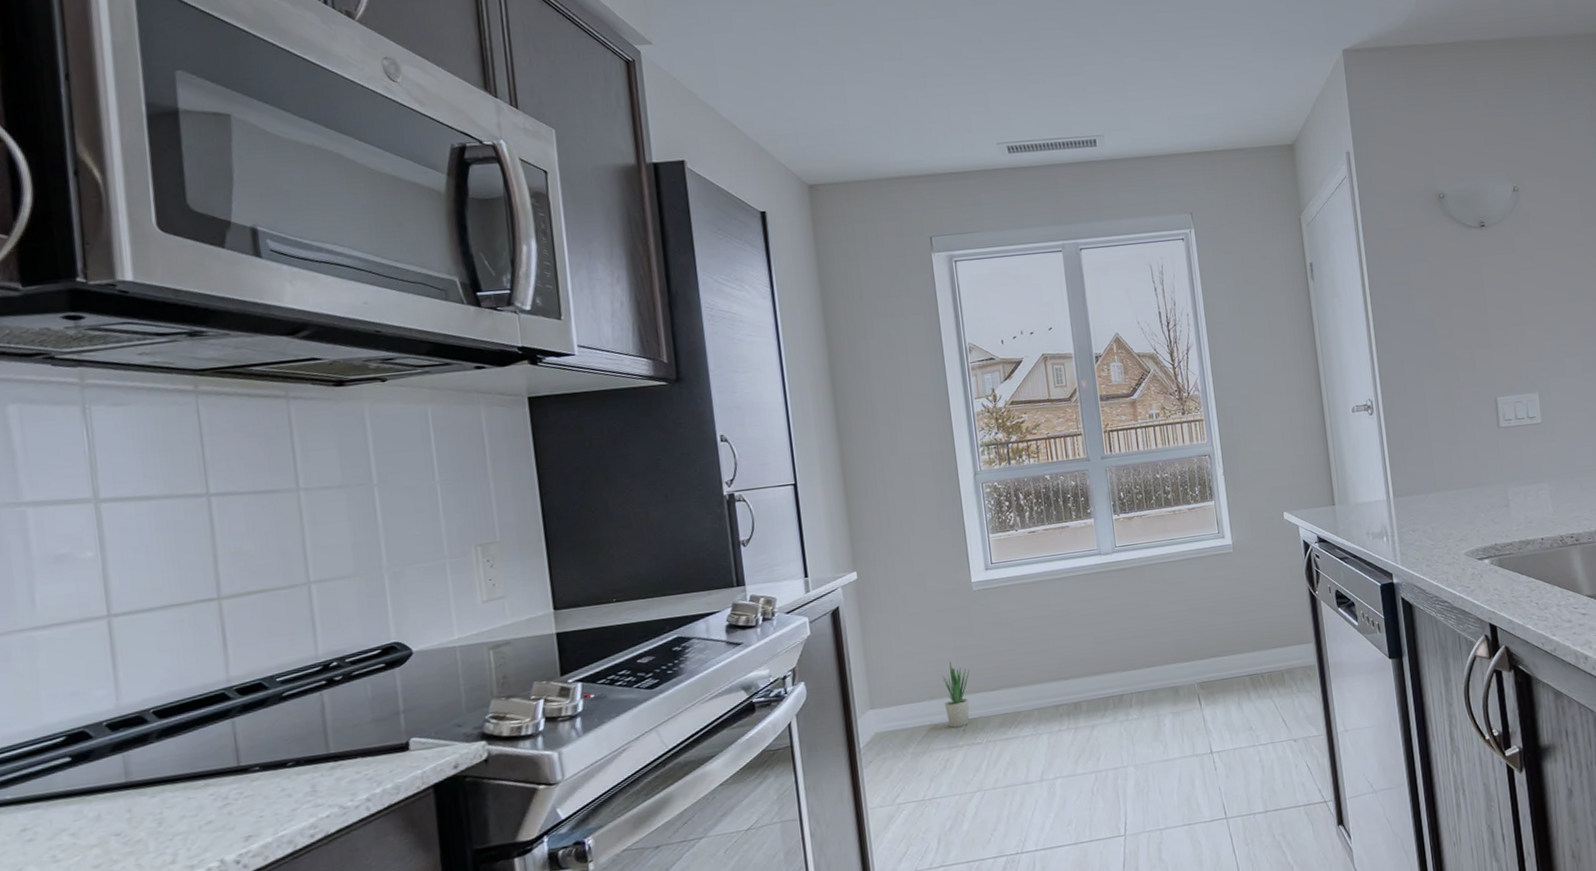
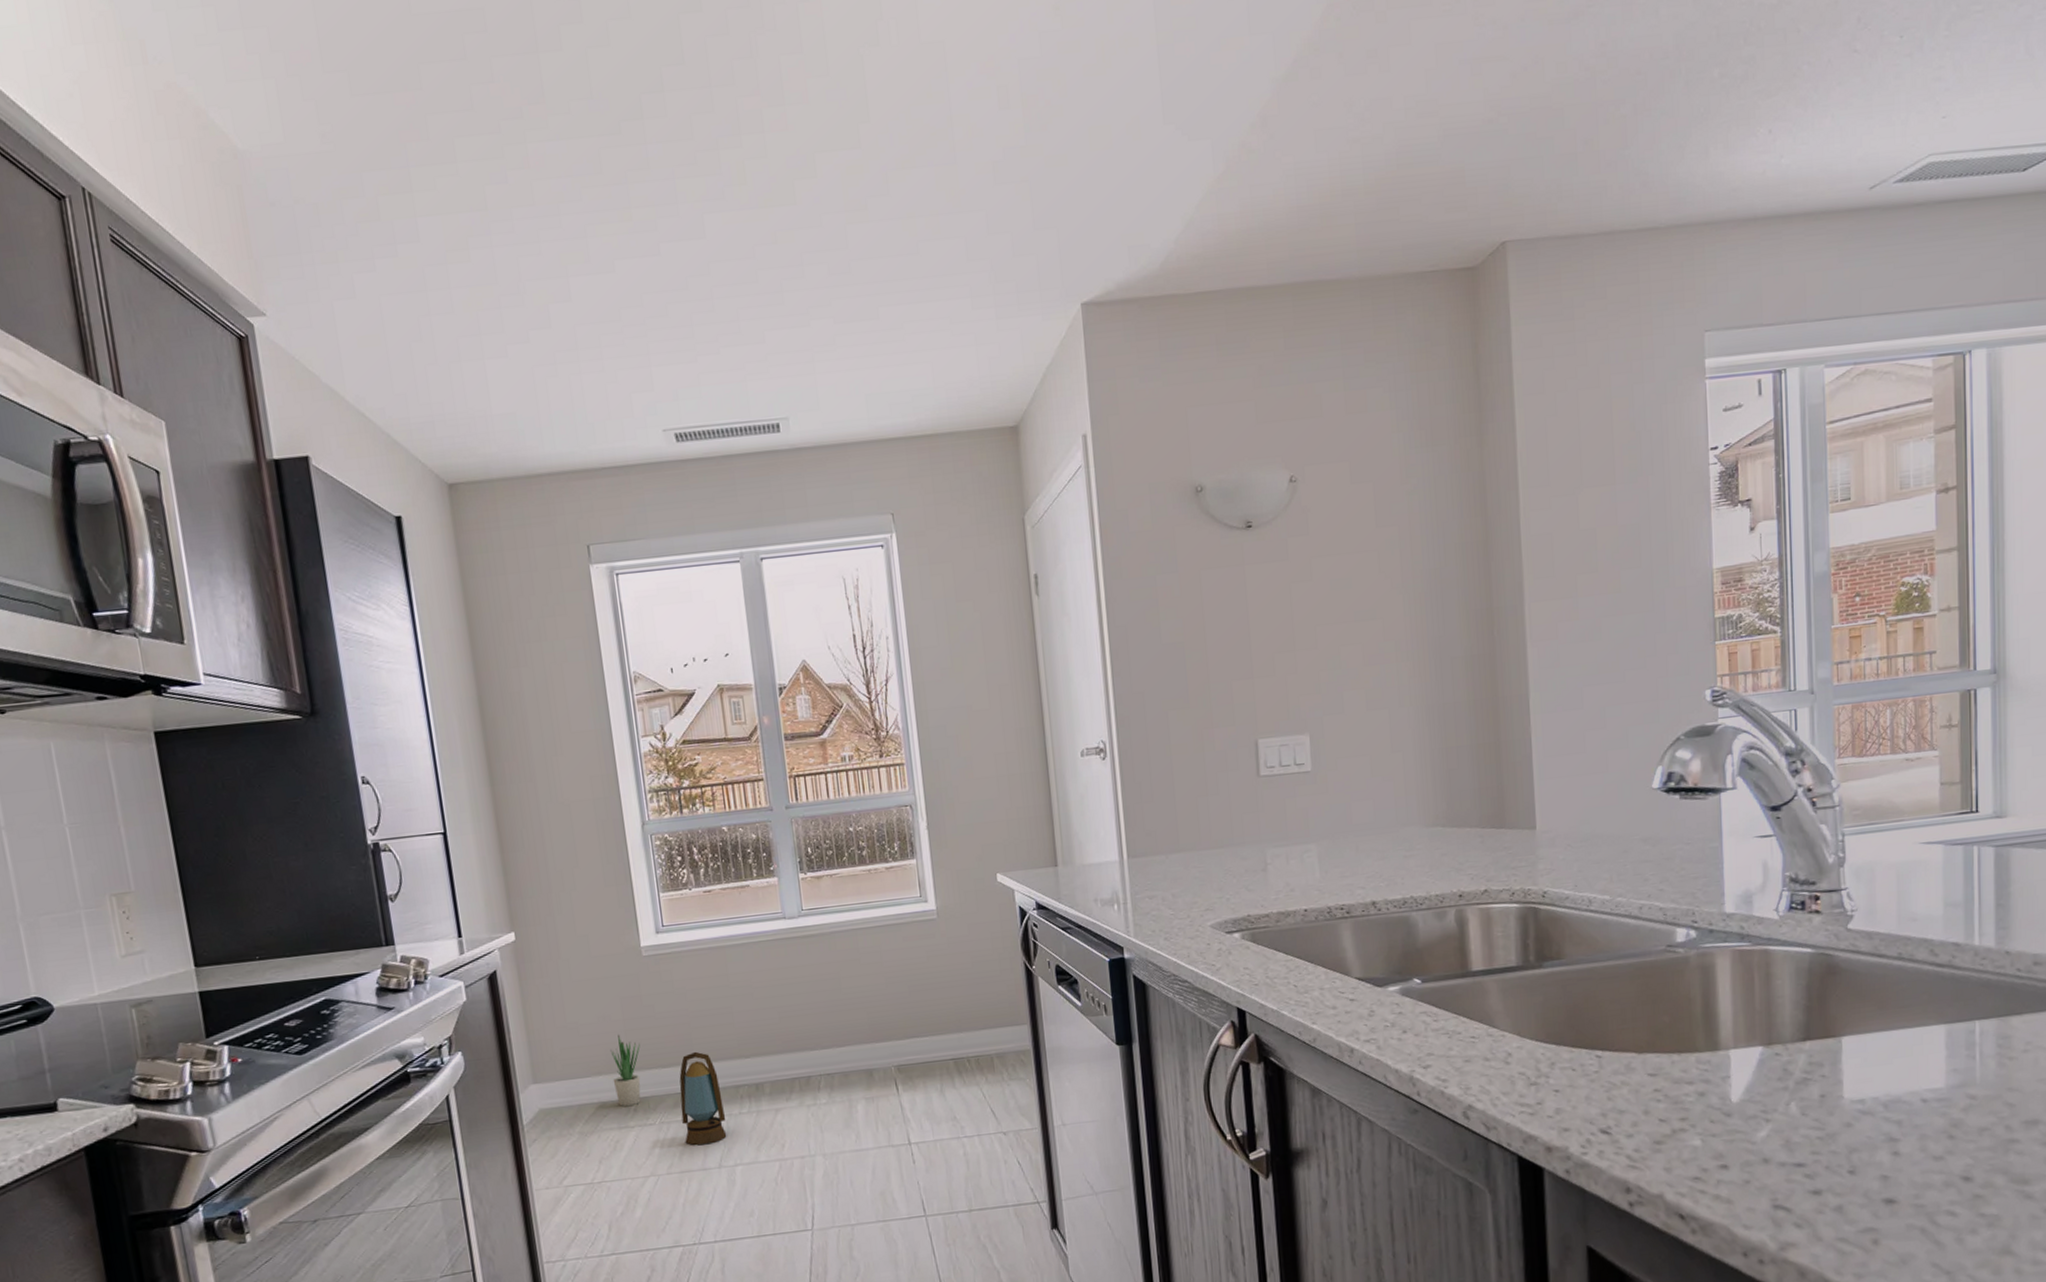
lantern: none [1005,675,1048,761] -> present [679,1051,727,1146]

